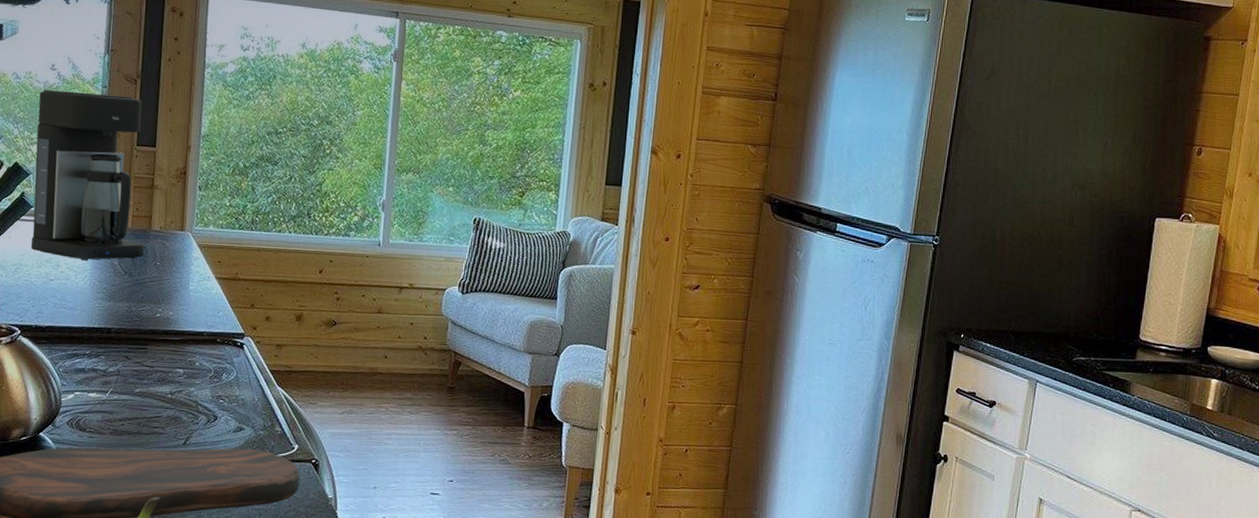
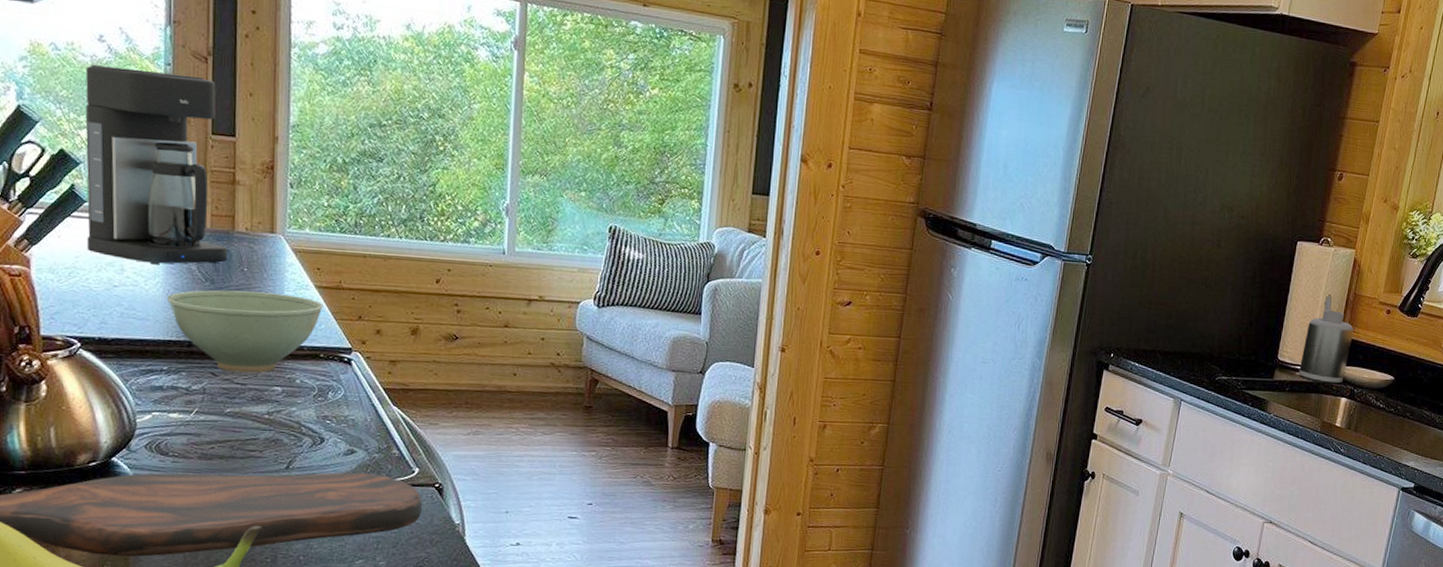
bowl: none [92,282,222,357] -> present [166,290,324,373]
soap dispenser: none [1163,269,1222,365] -> present [1299,292,1354,385]

